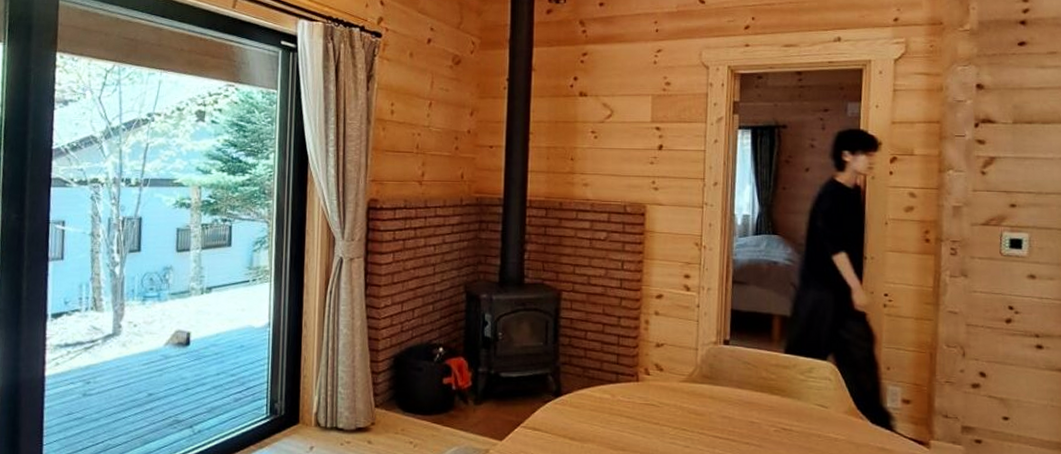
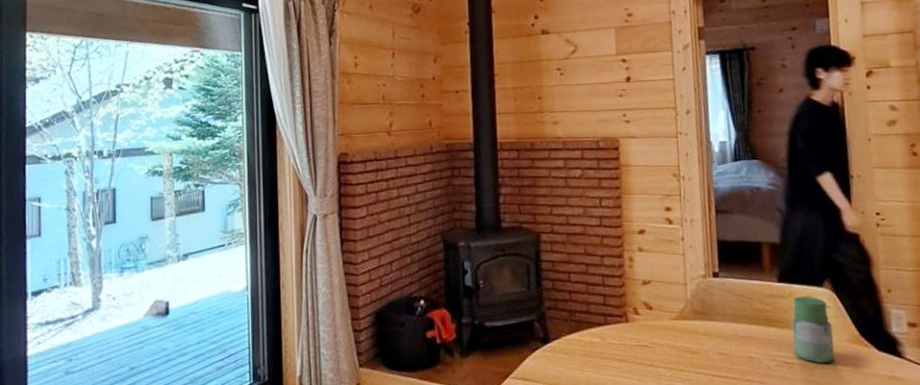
jar: none [793,367,831,431] -> present [791,296,835,363]

